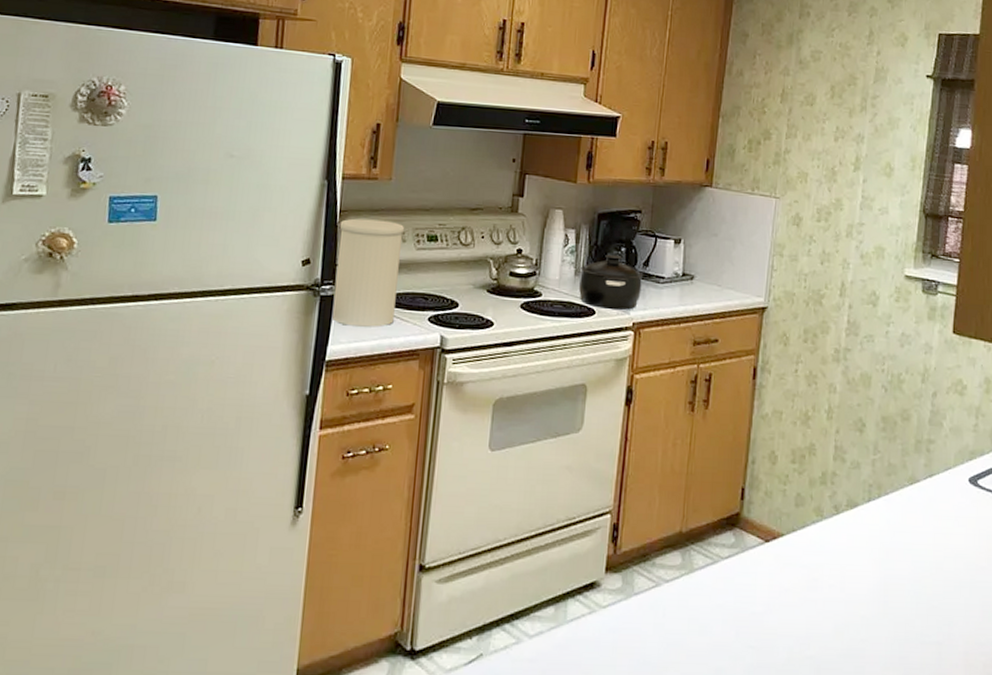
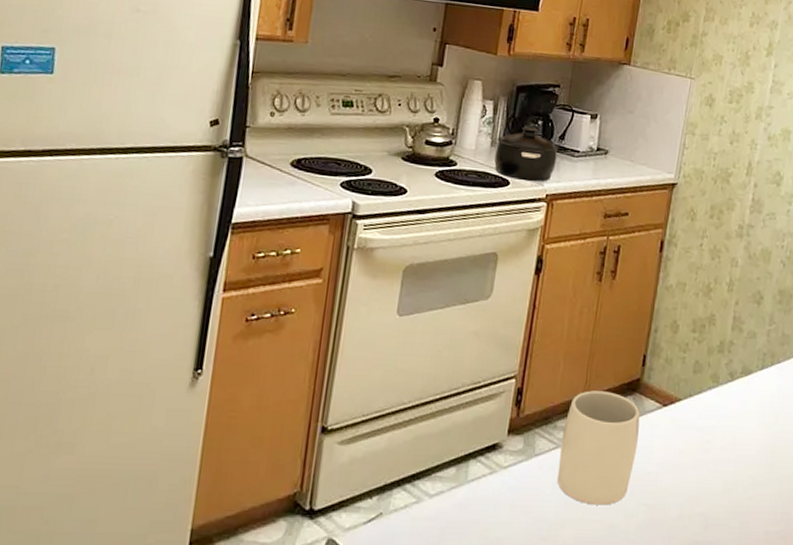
canister: present [331,218,404,328] -> none [239,80,319,191]
mug: none [658,526,742,647] -> present [557,390,640,505]

